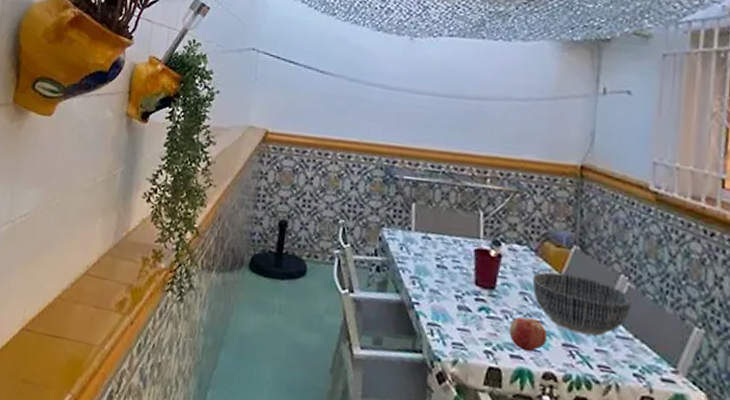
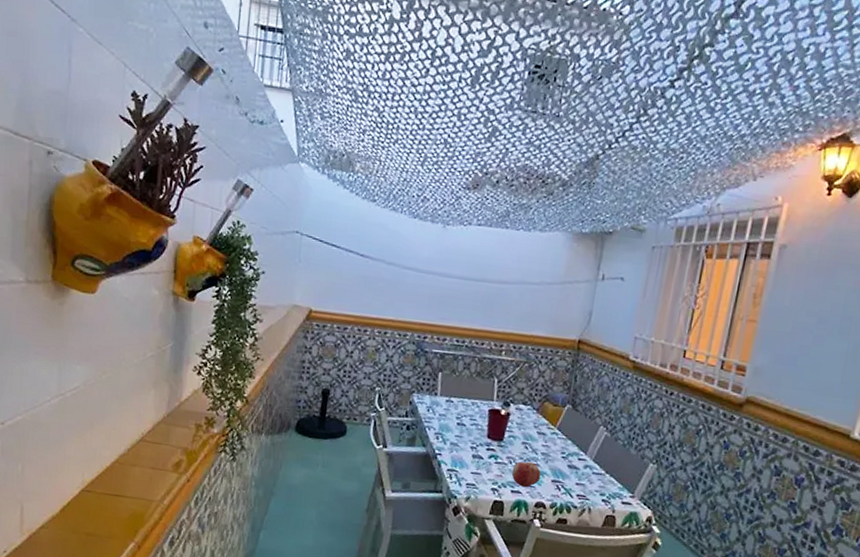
bowl: present [532,272,633,336] -> none [532,426,608,474]

